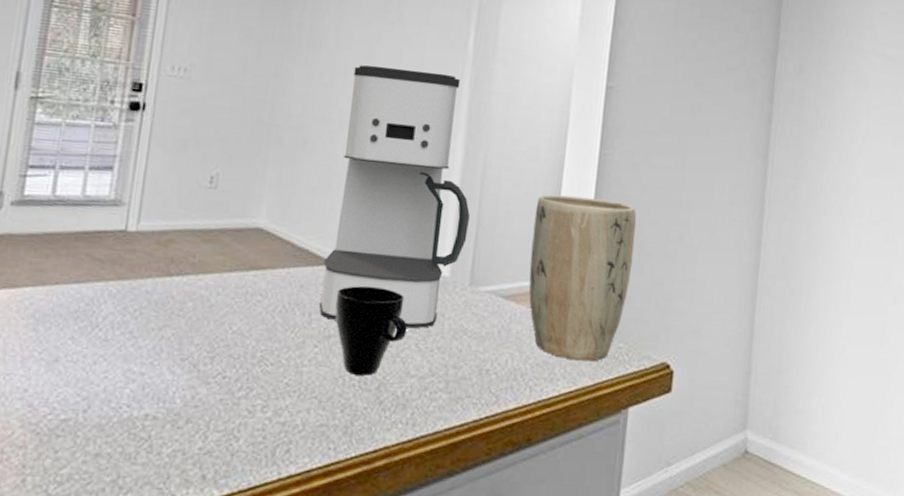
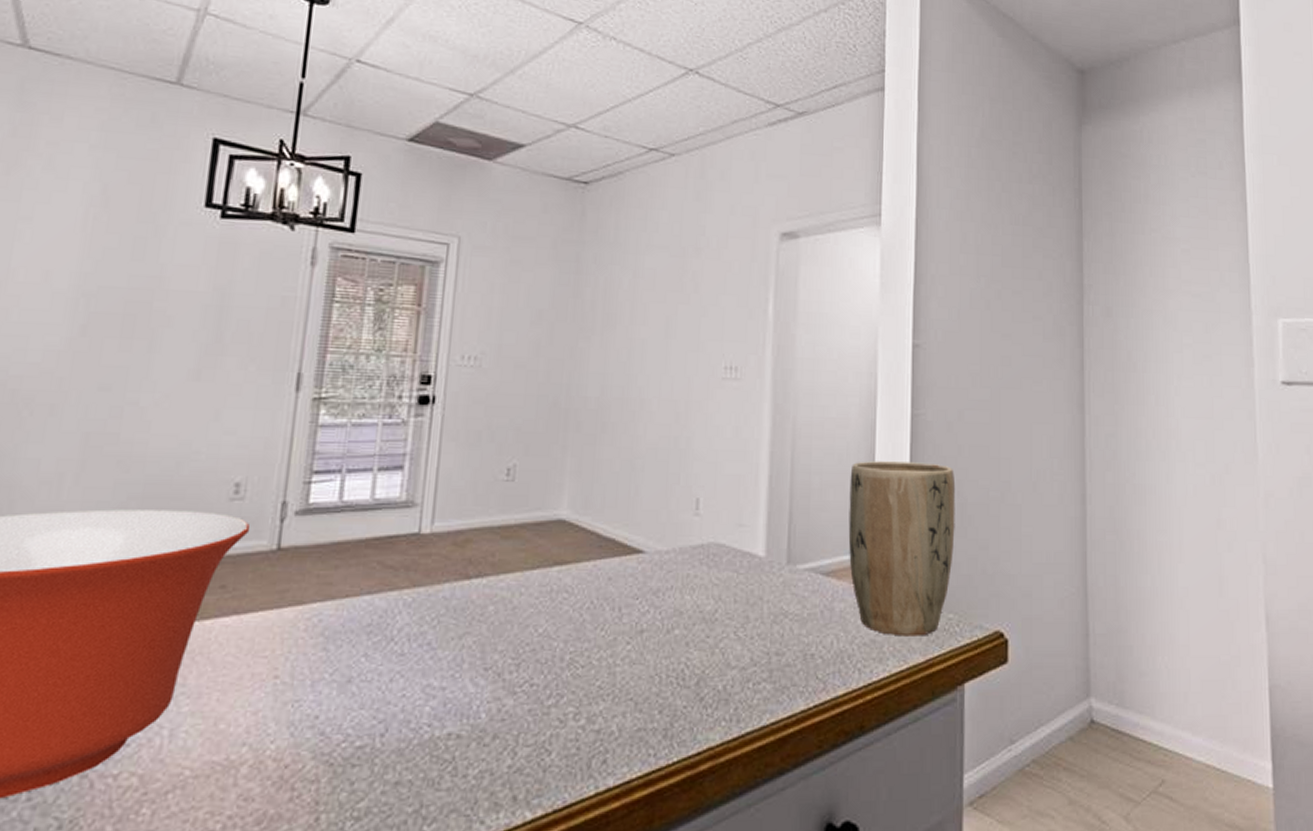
coffee maker: present [319,65,470,329] -> none [629,339,782,616]
cup: present [335,285,407,376] -> none [646,573,724,671]

